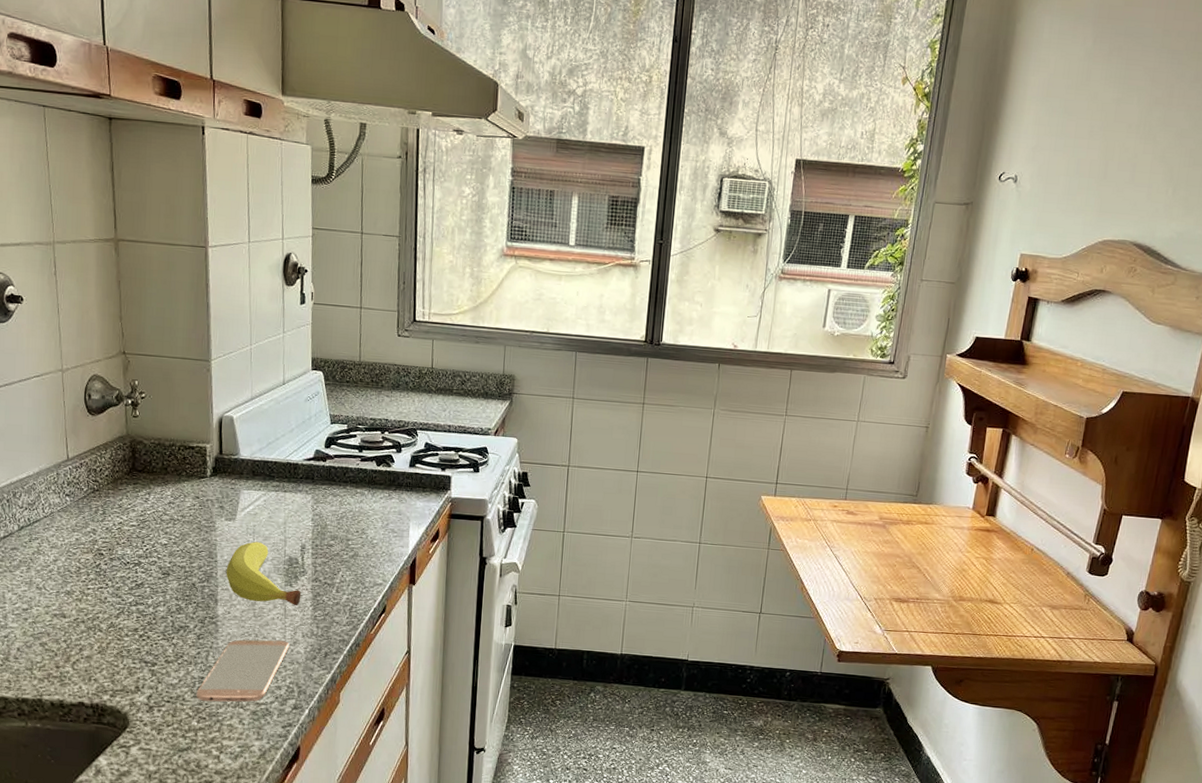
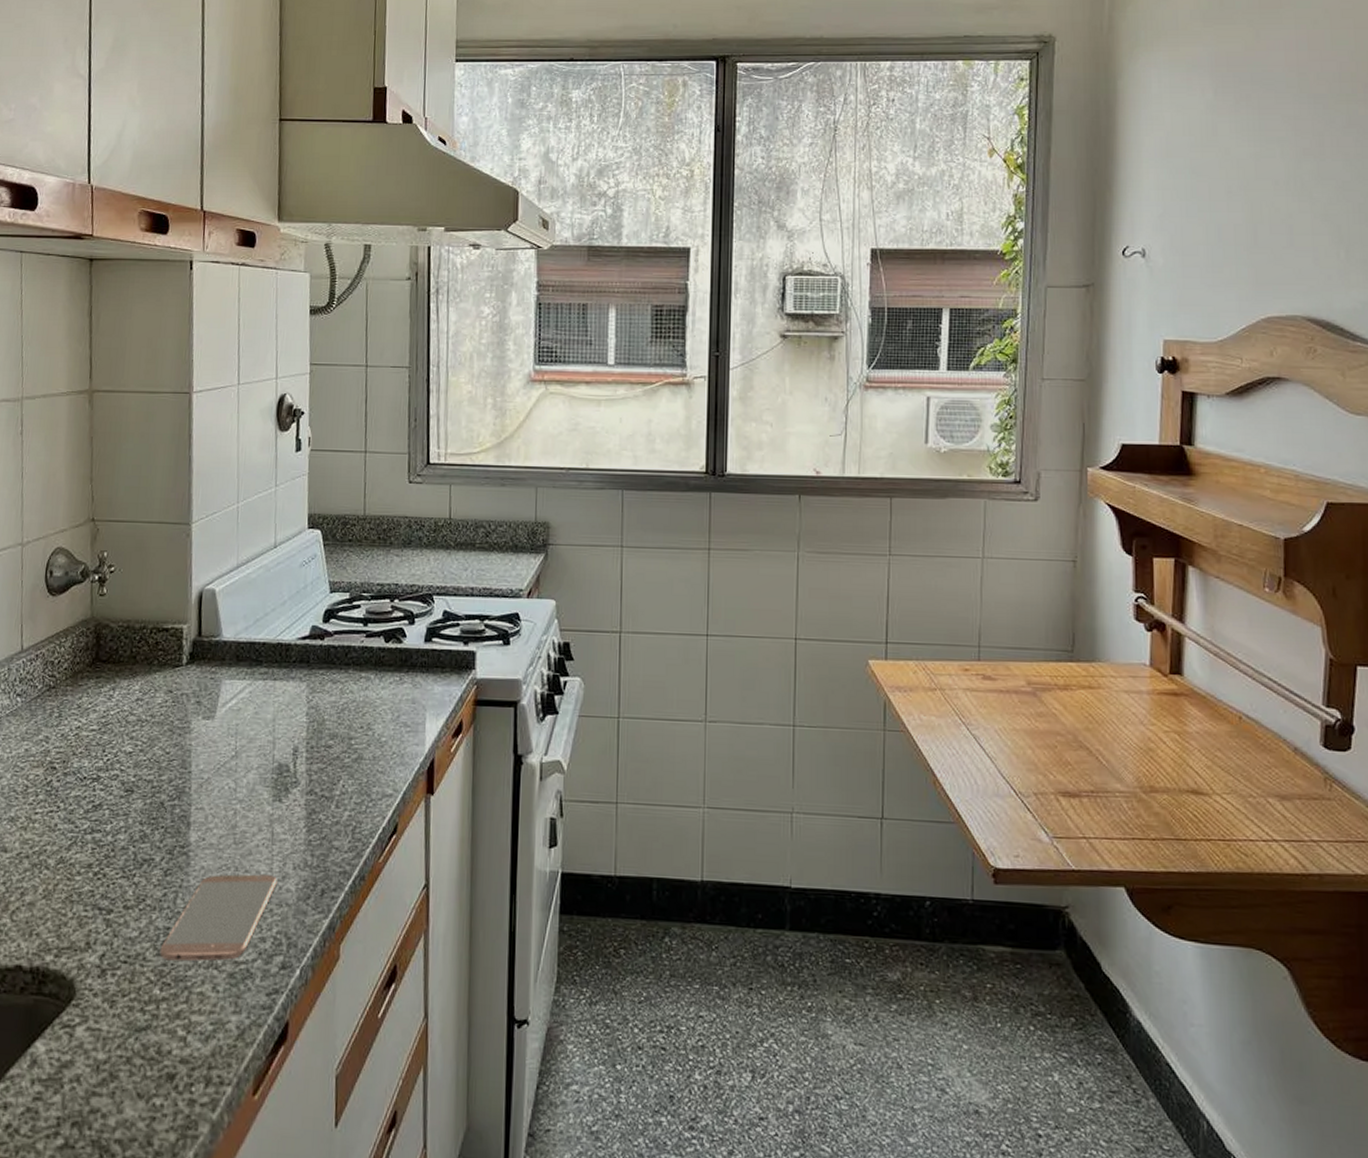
fruit: present [226,541,301,606] -> none [201,745,293,827]

